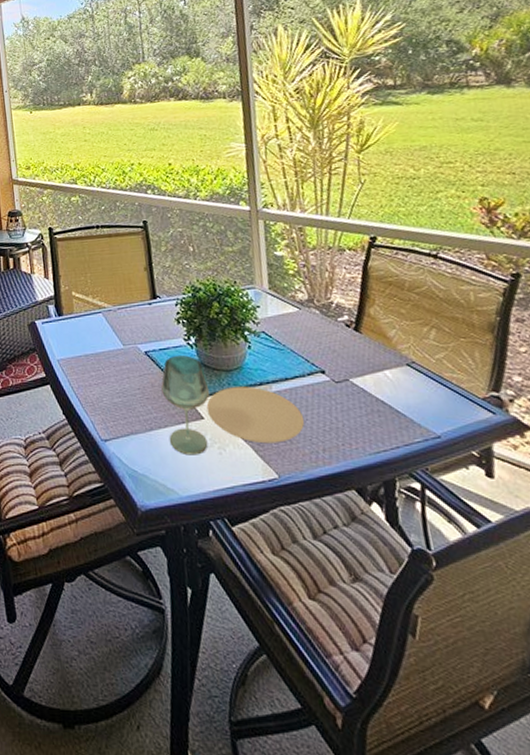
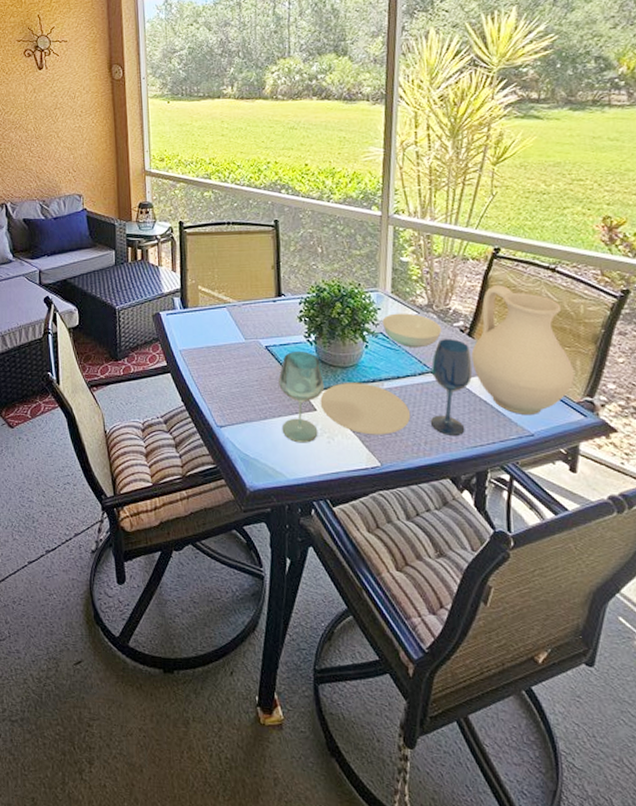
bowl: none [262,309,327,347] -> present [382,313,442,348]
wineglass: none [320,335,365,441] -> present [430,339,473,435]
pitcher: none [360,274,476,415] -> present [471,284,575,416]

